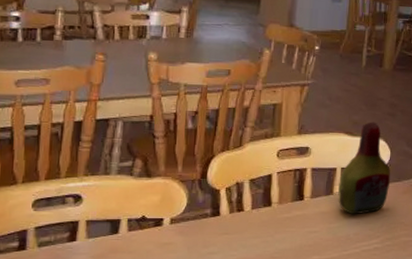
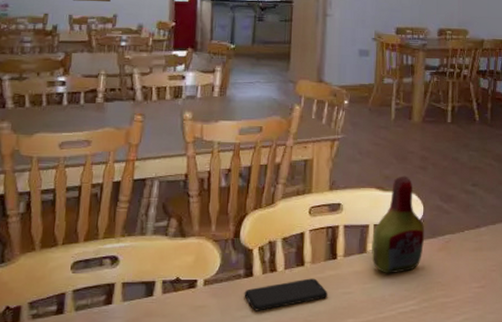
smartphone: none [211,218,294,248] -> present [244,278,328,311]

